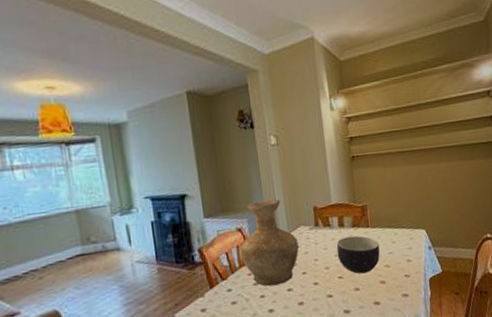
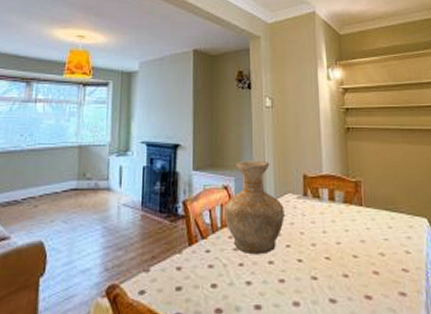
bowl: present [336,235,380,274] -> none [325,213,374,258]

